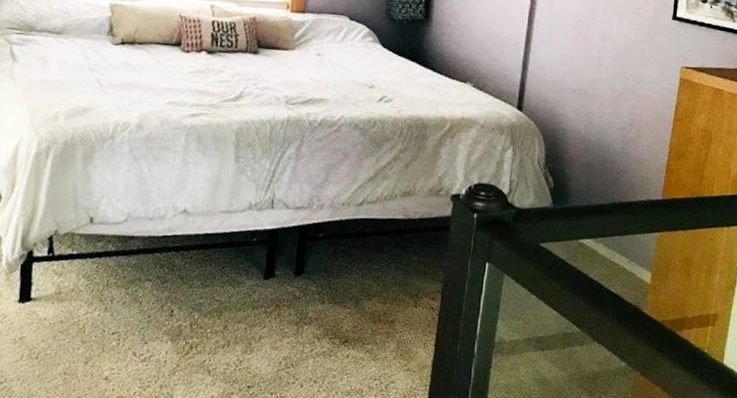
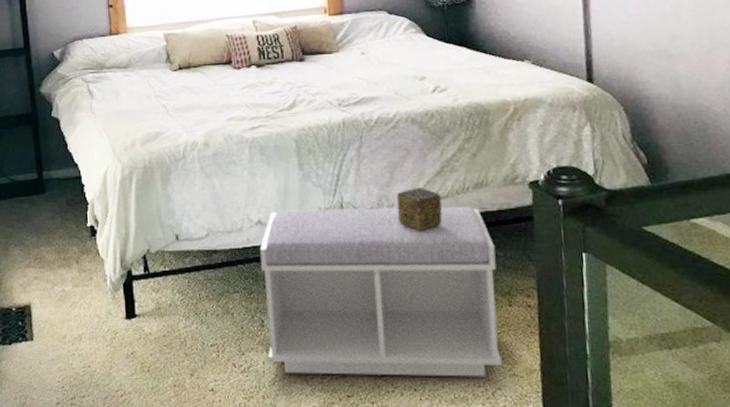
bench: none [171,201,411,371] -> present [259,206,502,377]
decorative box: none [325,191,370,232] -> present [397,188,442,231]

